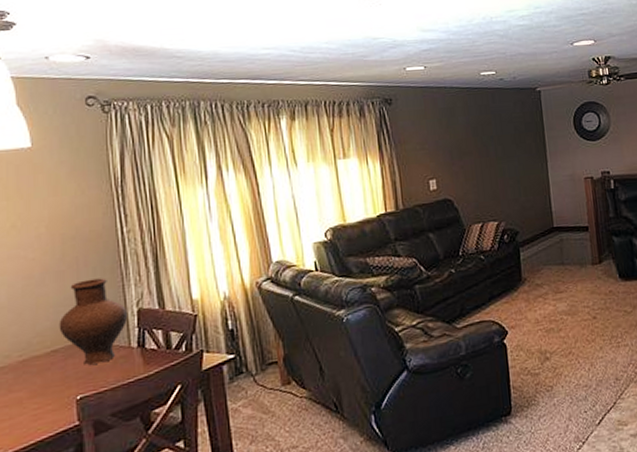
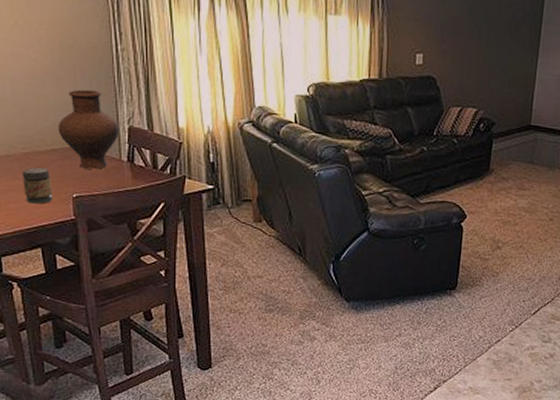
jar: none [17,373,53,418] -> present [22,168,53,204]

